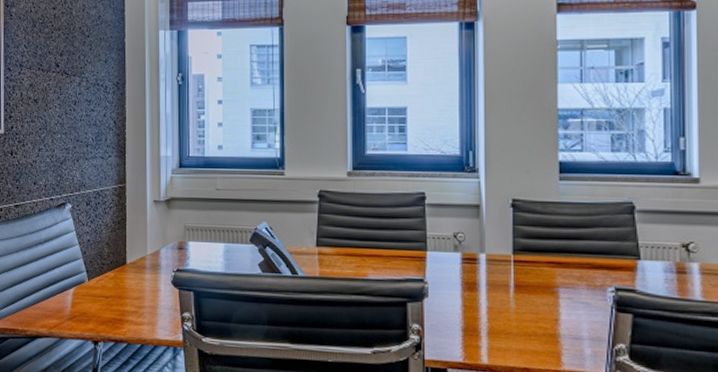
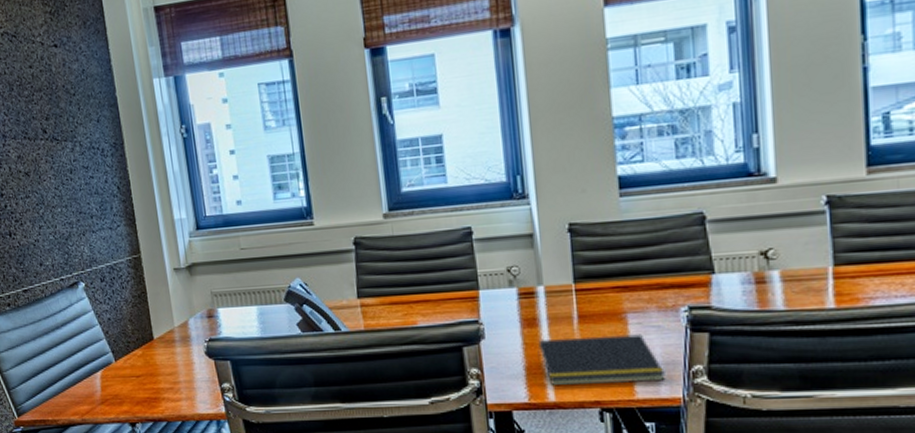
notepad: none [475,304,590,356] -> present [537,334,666,387]

